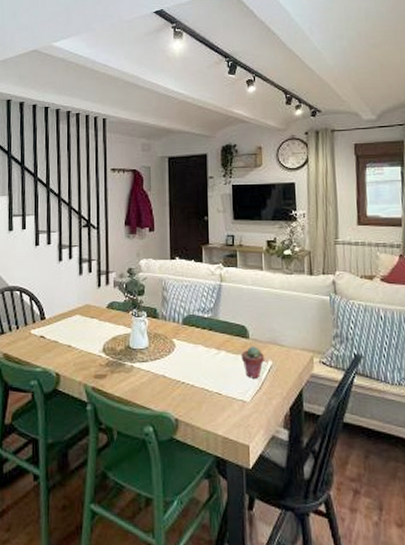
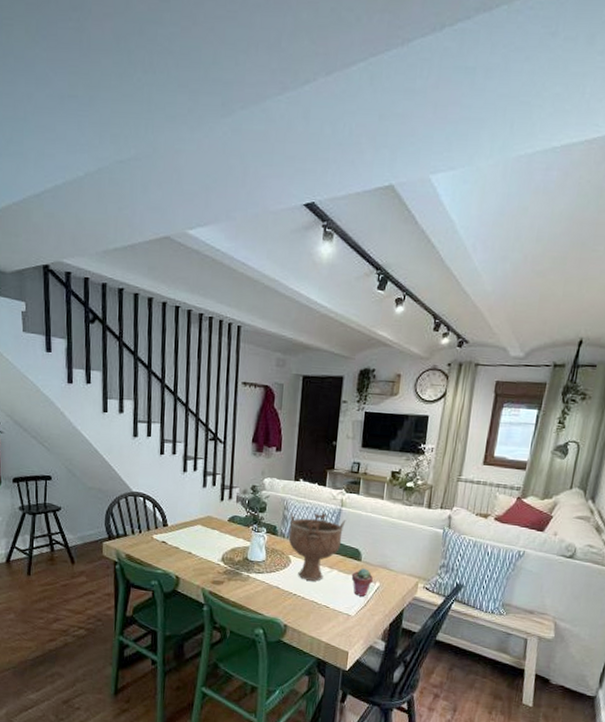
decorative bowl: none [170,290,228,365] -> present [288,512,346,581]

